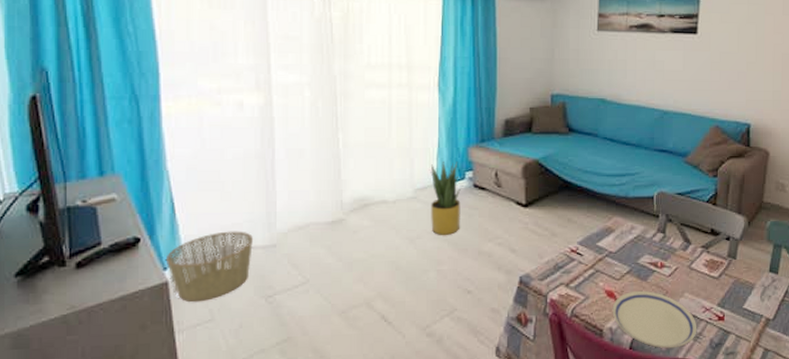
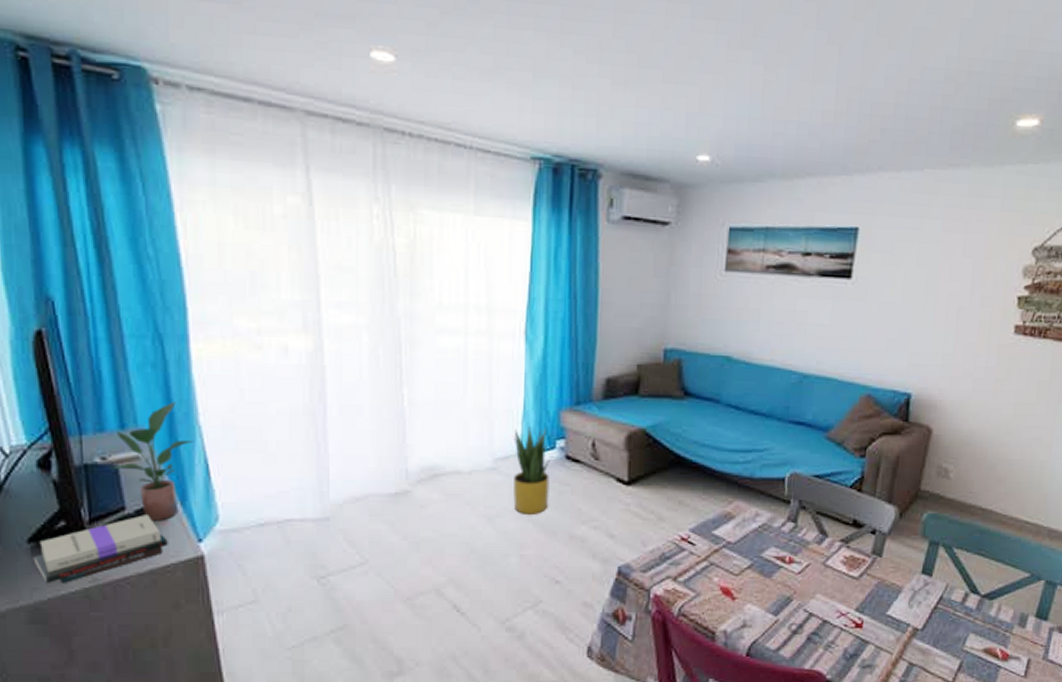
books: none [19,248,137,312] -> present [33,515,168,584]
potted plant: none [91,152,162,254] -> present [112,402,194,521]
basket: present [167,231,253,302] -> none [201,499,302,579]
plate: present [612,290,697,349] -> none [727,589,830,658]

